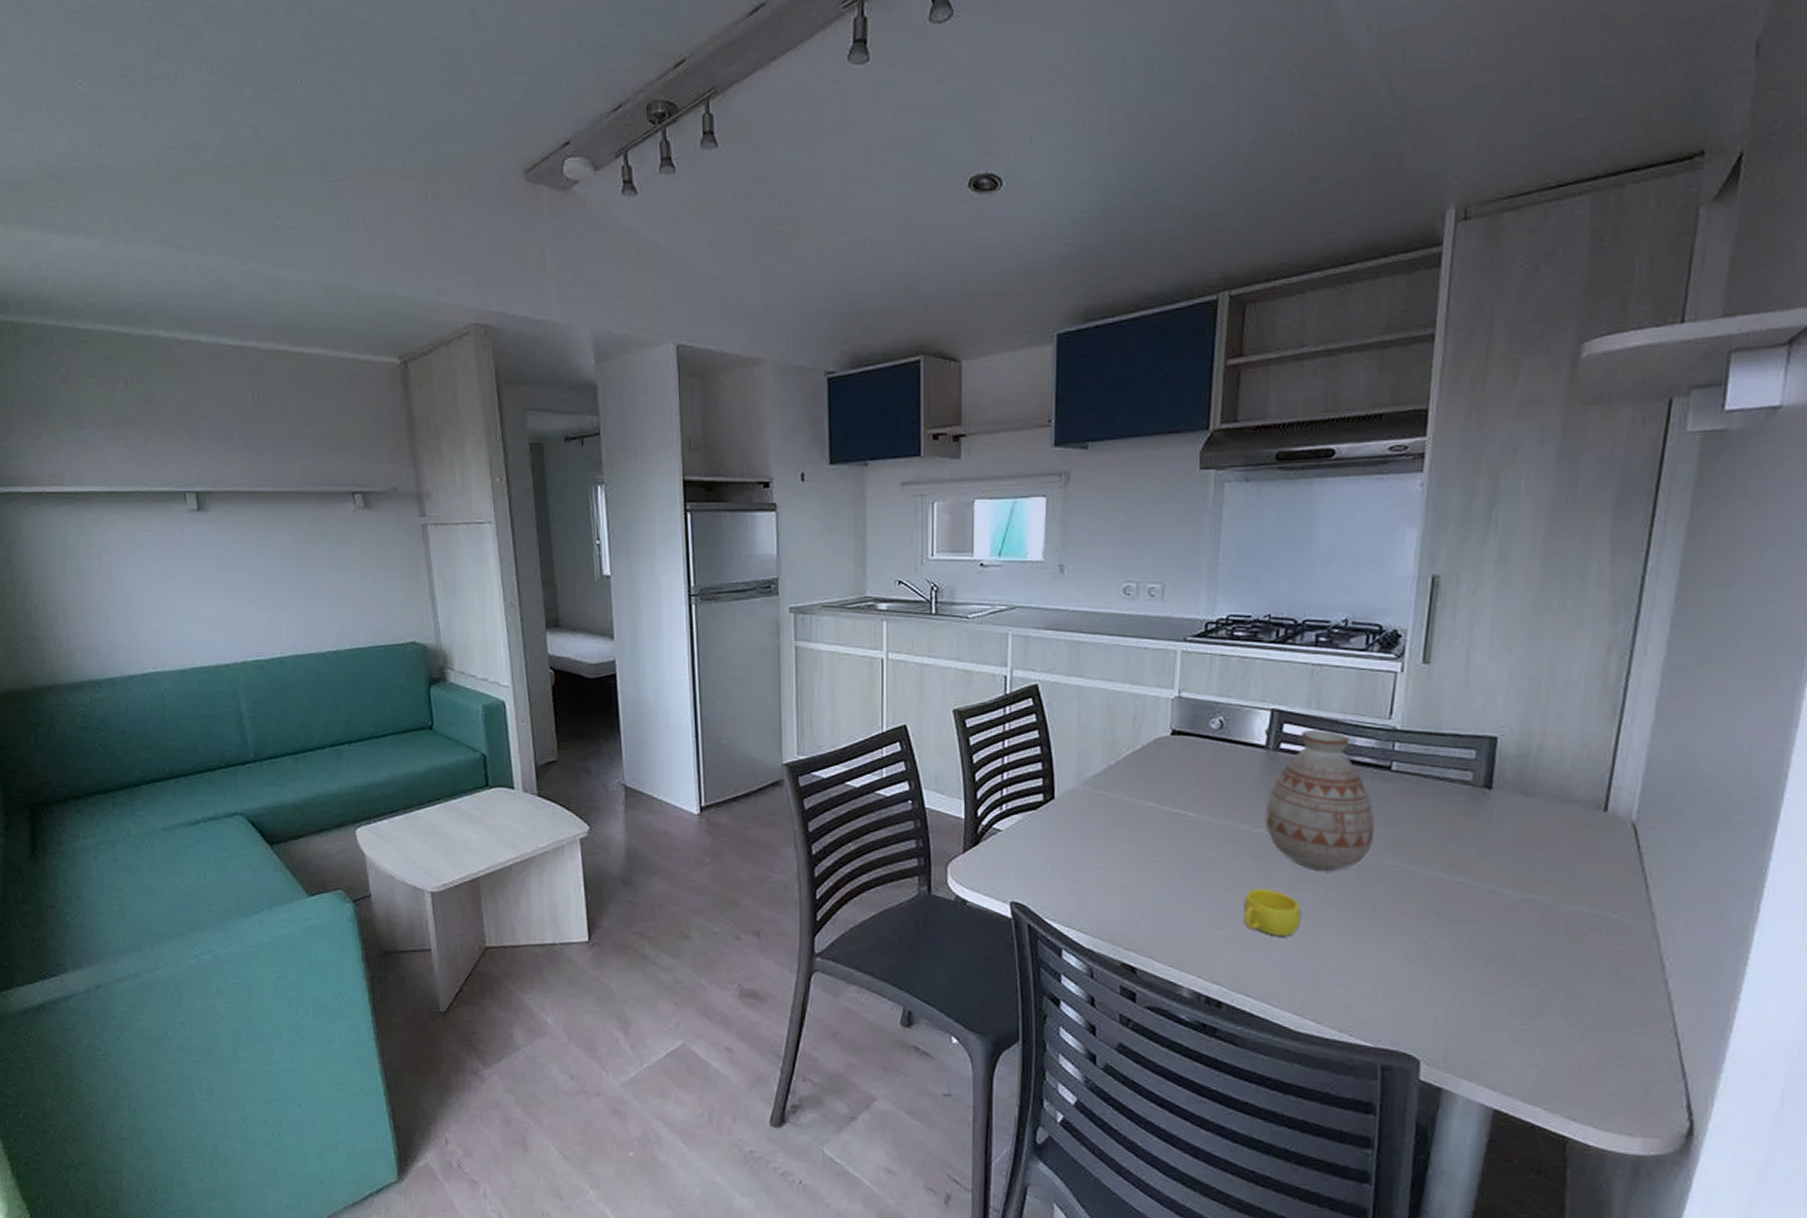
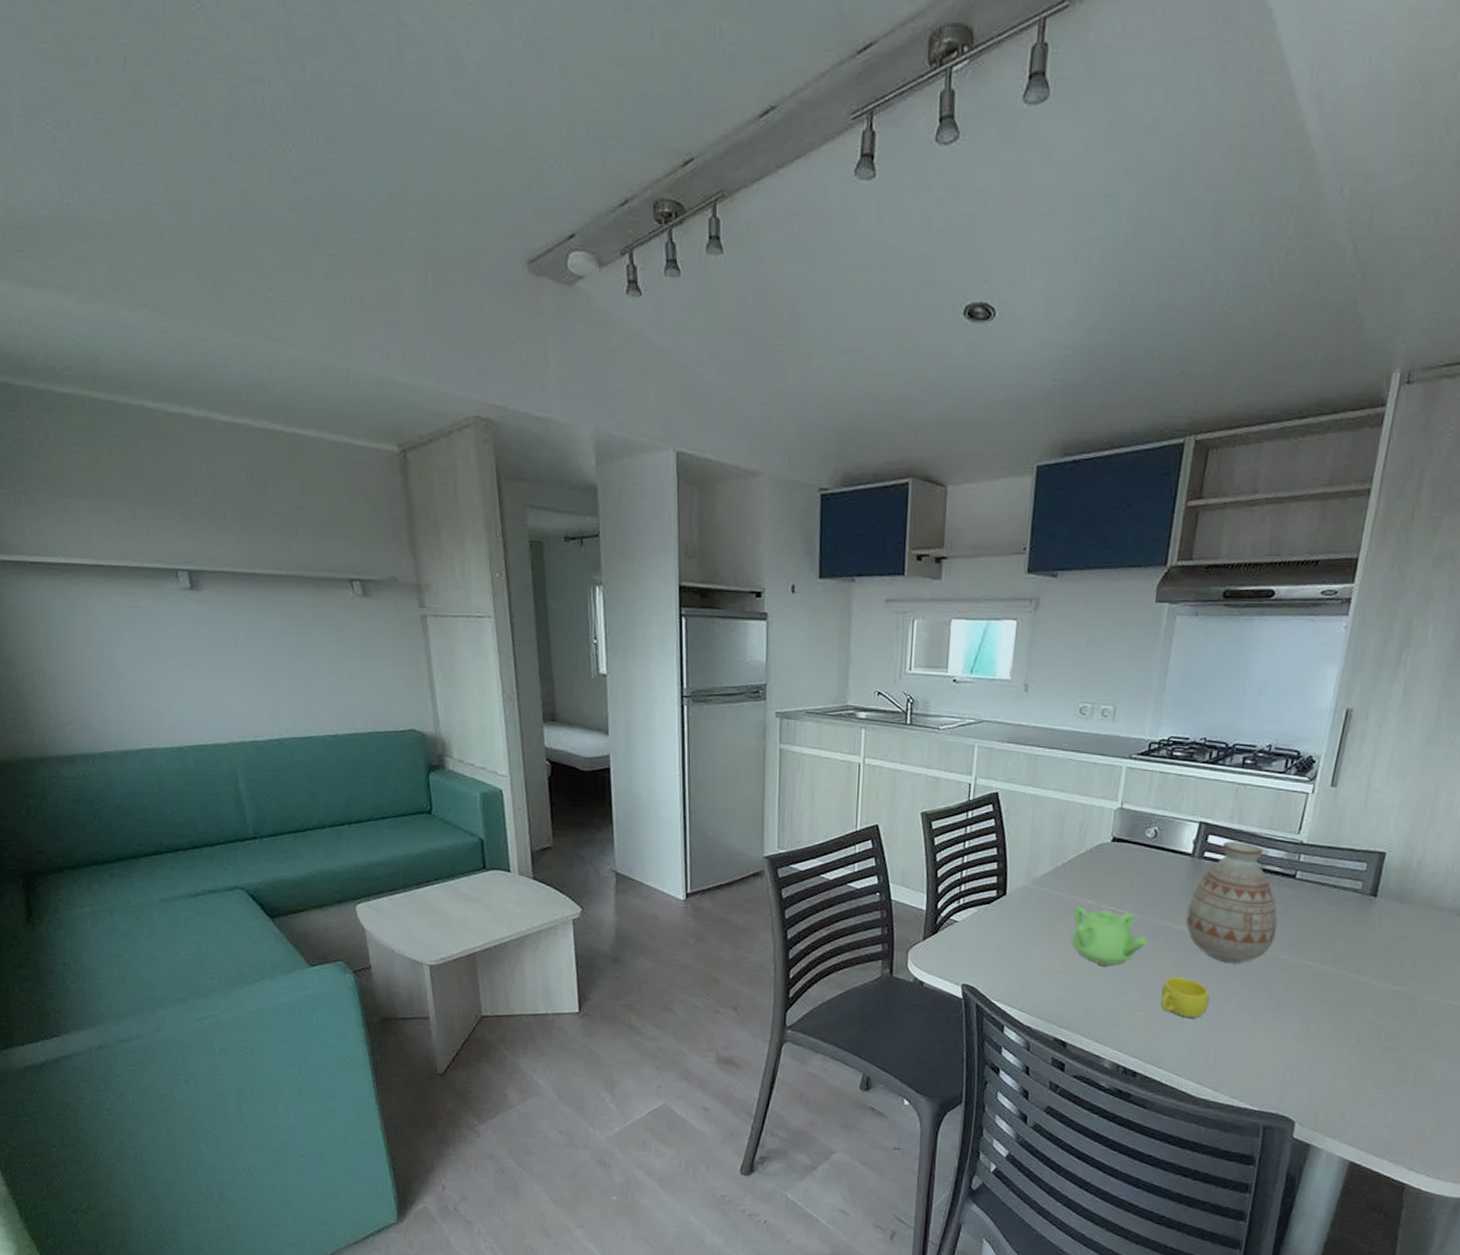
teapot: none [1133,809,1221,878] -> present [1071,906,1147,967]

